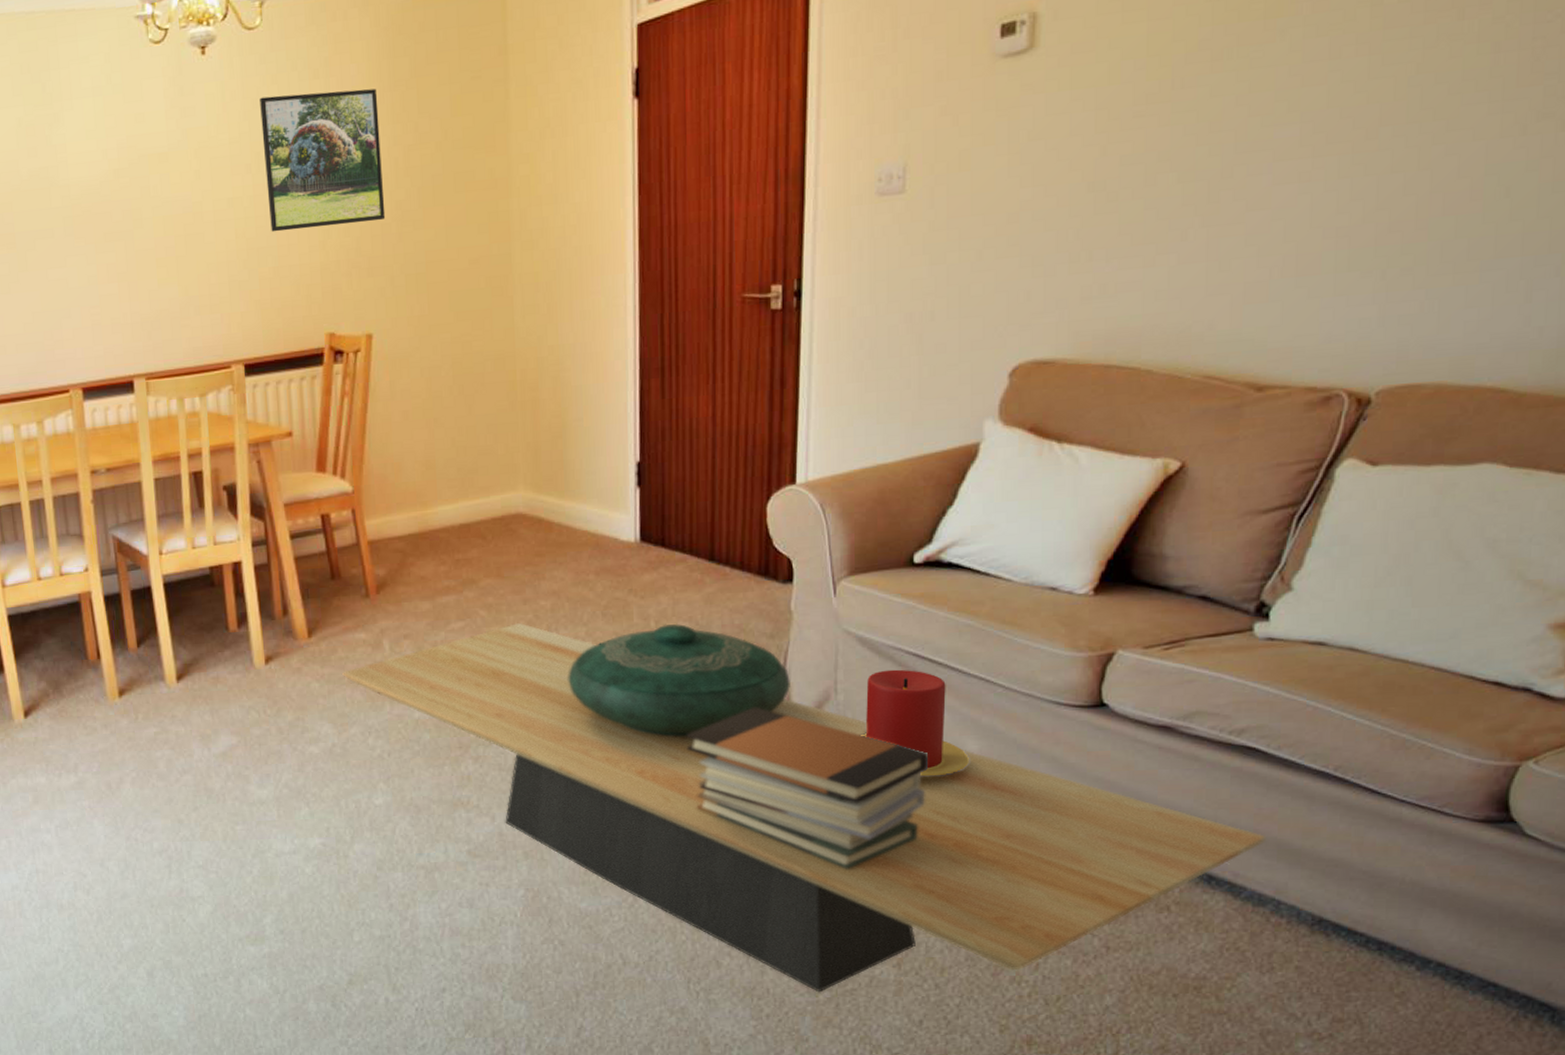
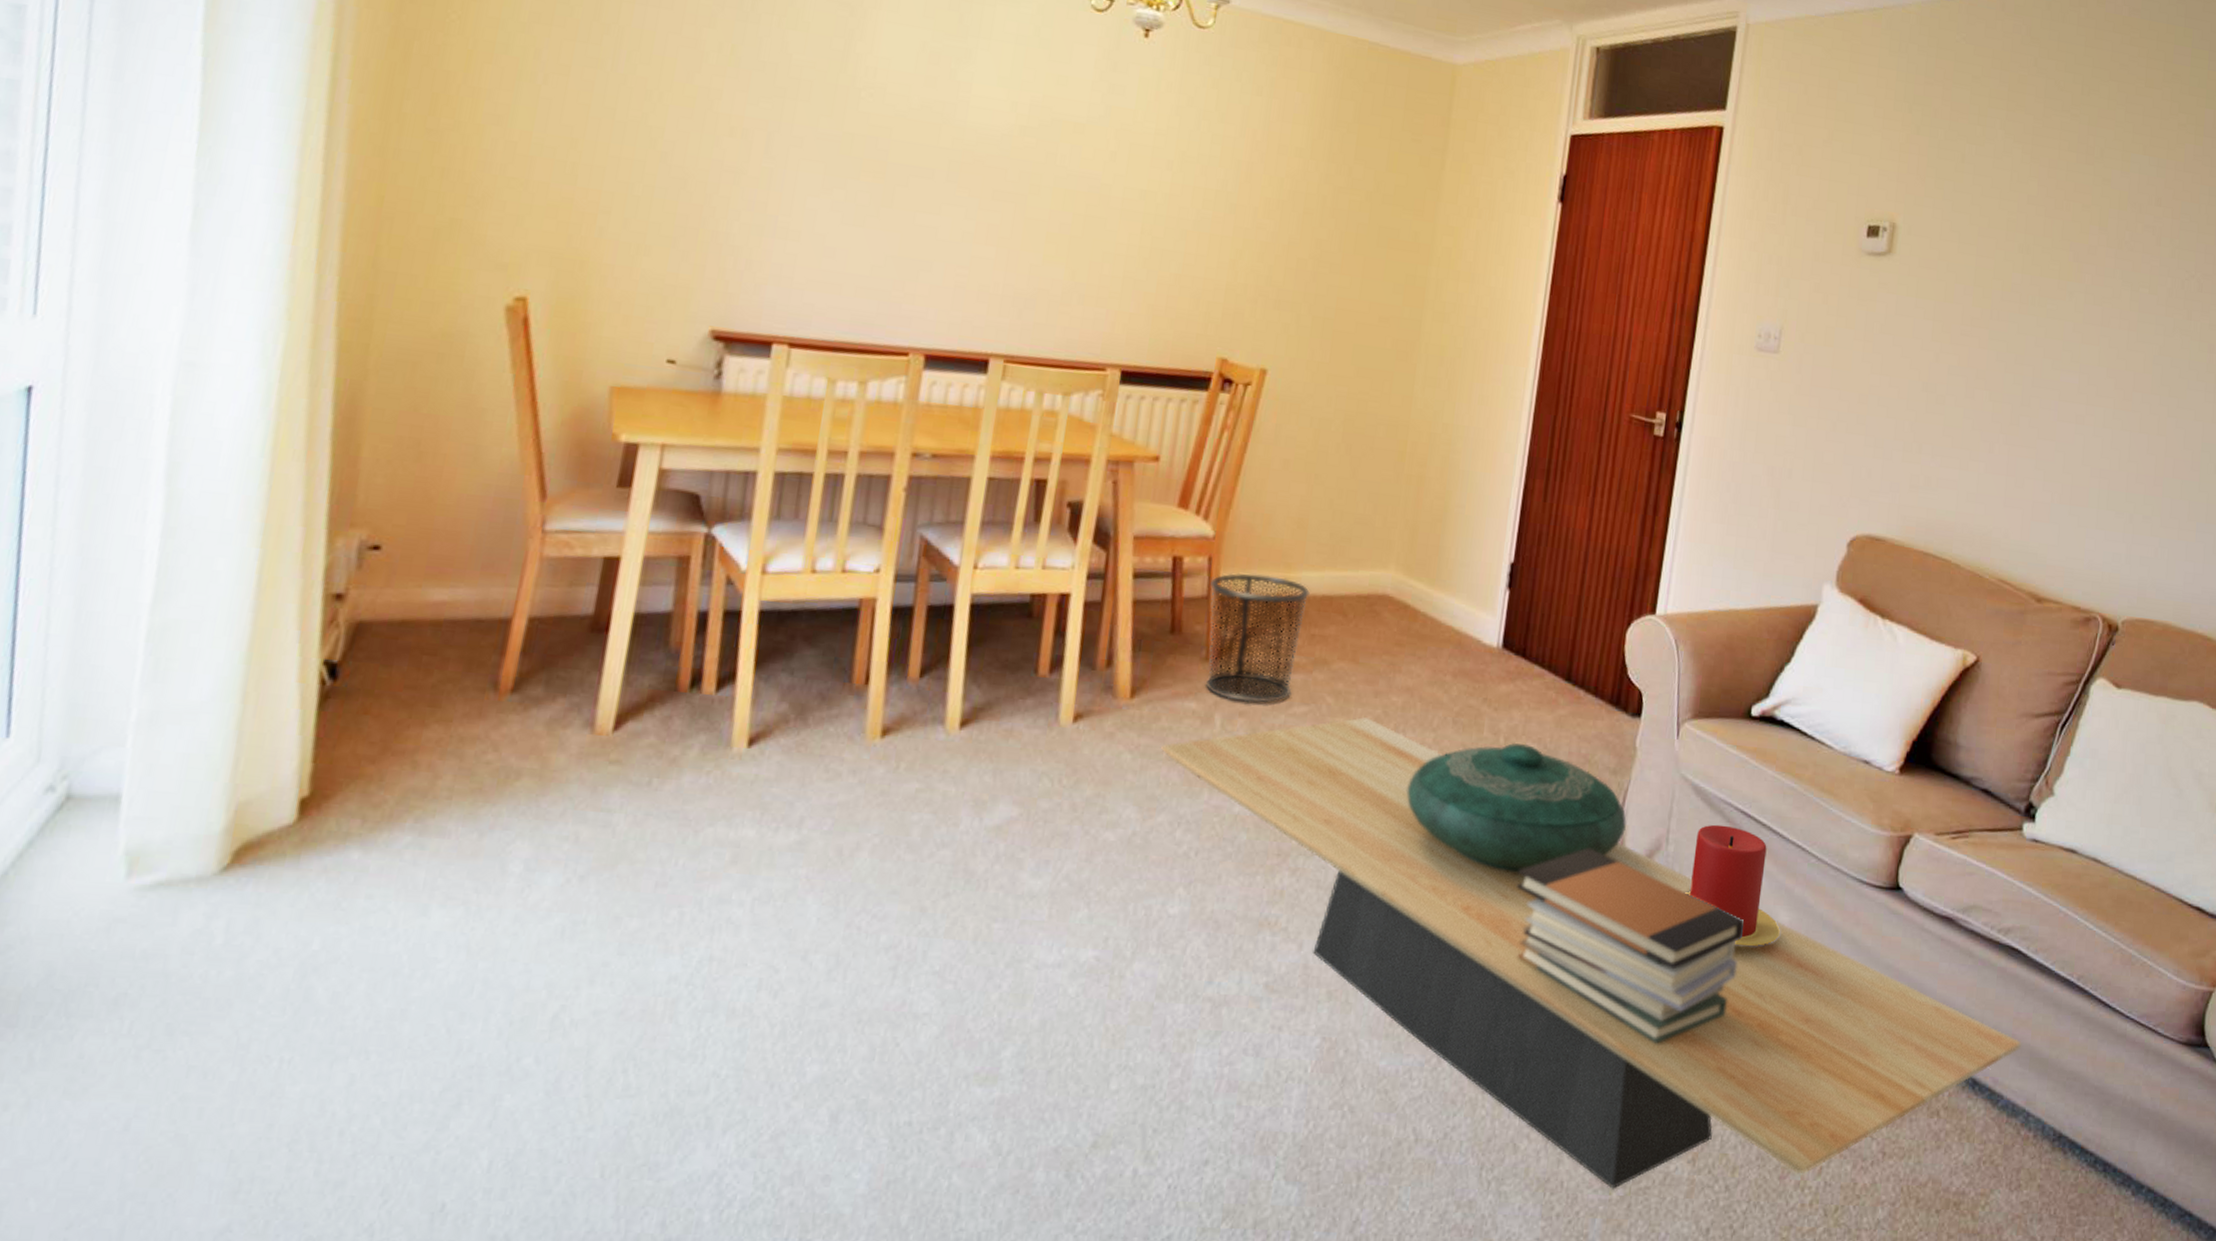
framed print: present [260,88,386,232] -> none [1181,97,1318,255]
waste bin: none [356,515,448,627] -> present [1205,572,1310,704]

